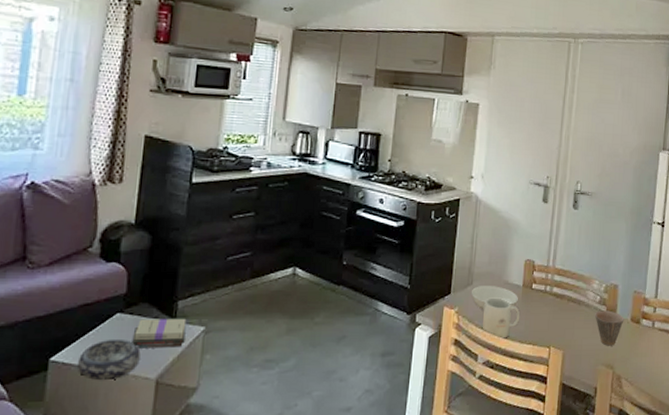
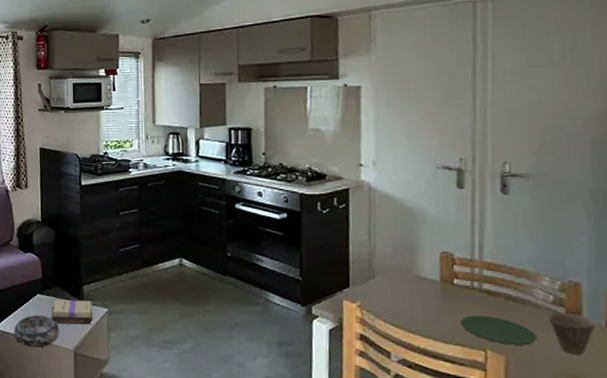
bowl: present [471,286,518,310] -> none [374,279,436,306]
mug: present [482,297,521,339] -> none [391,292,441,337]
plate: none [534,316,585,341] -> present [460,315,536,345]

